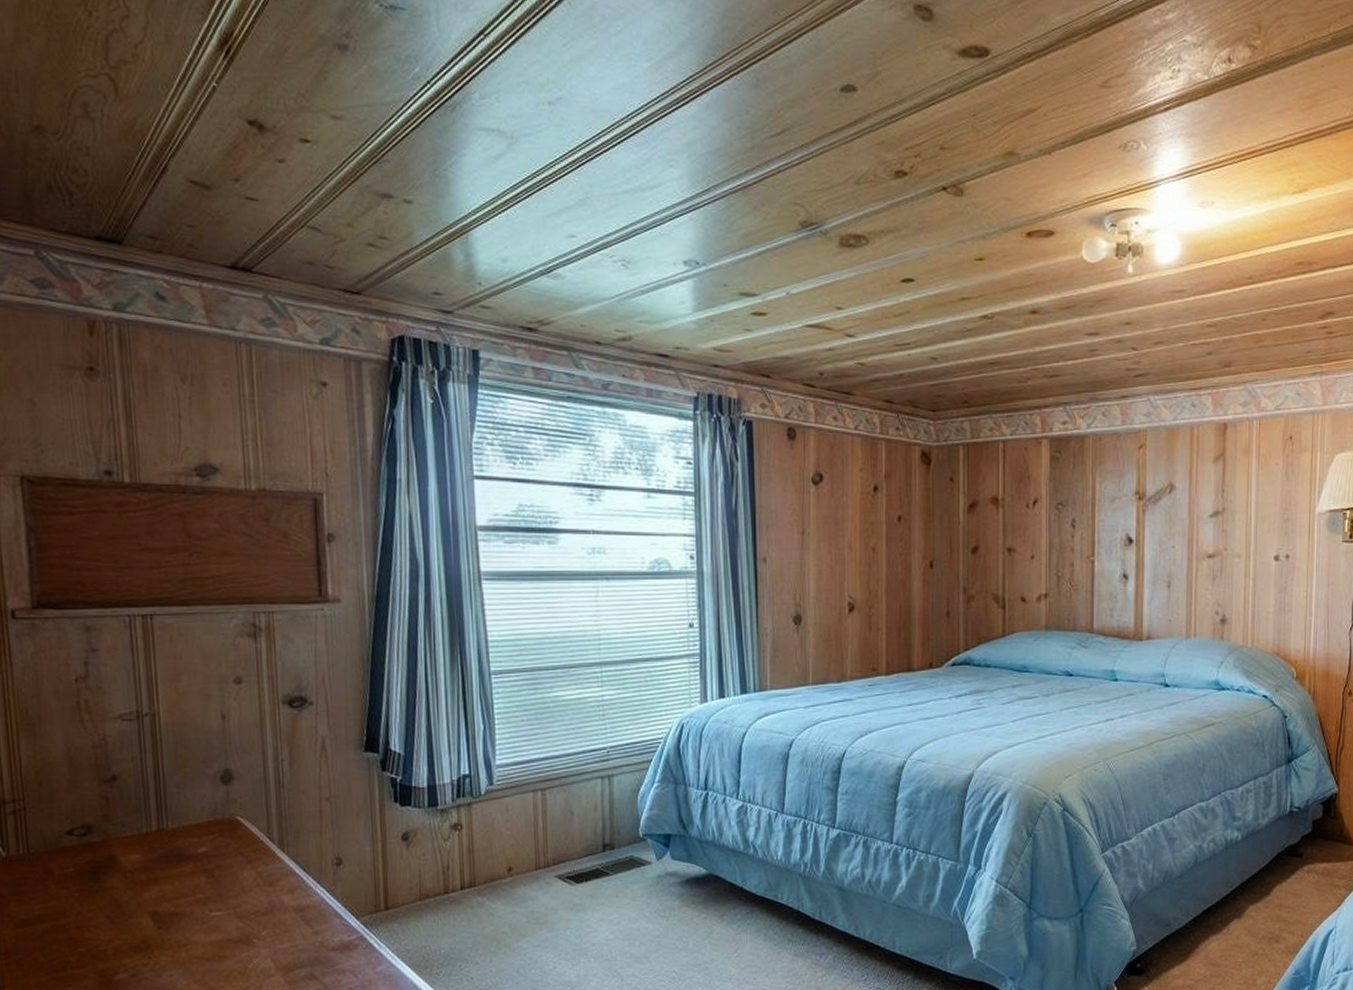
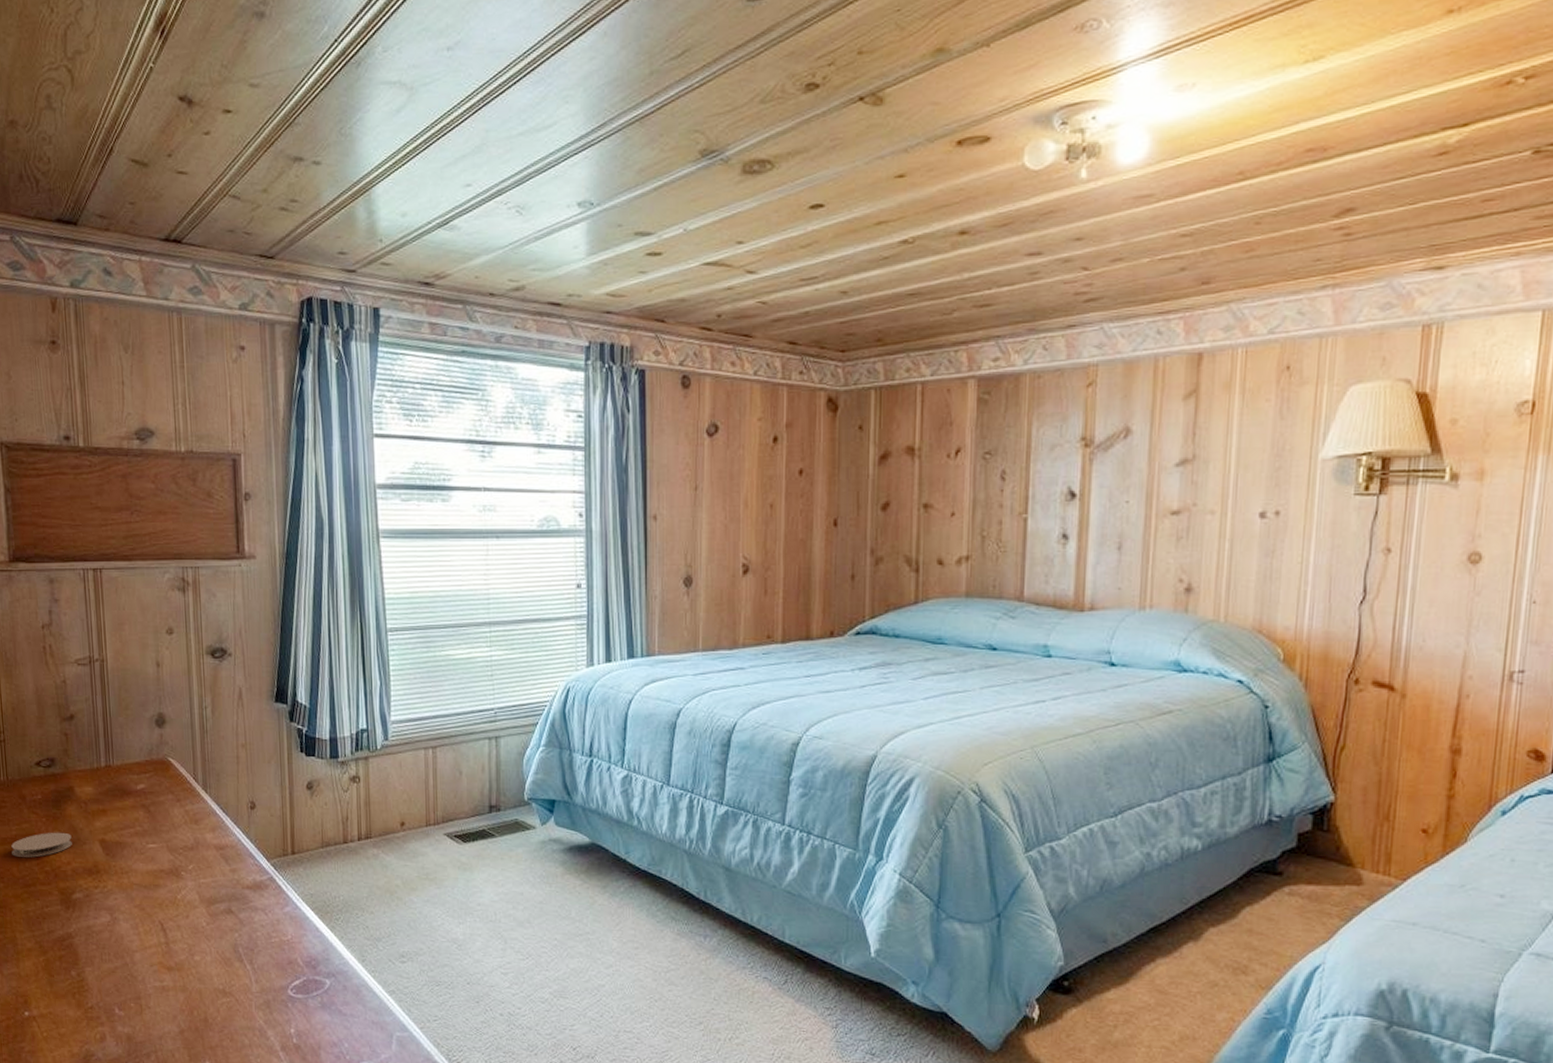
coaster: none [33,907,115,939] -> present [11,832,72,858]

